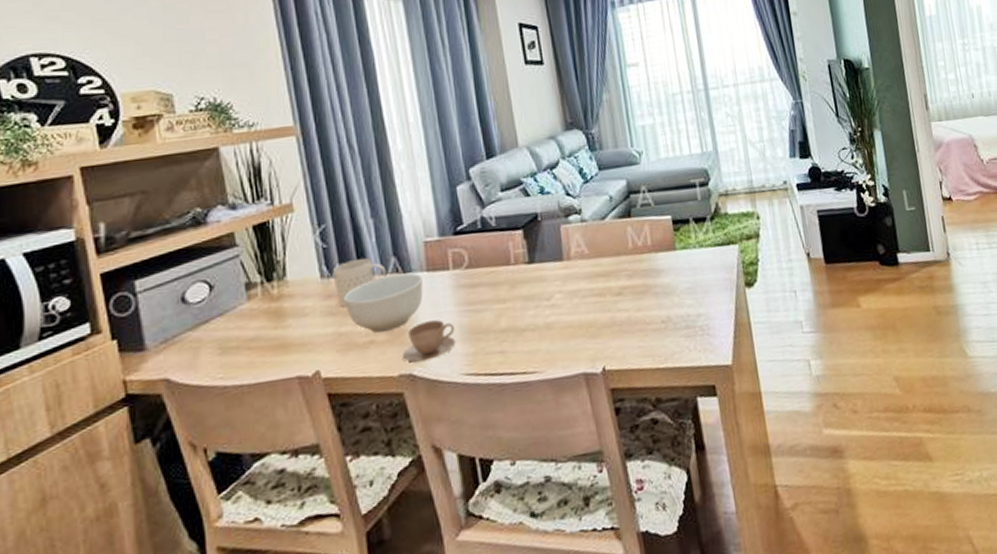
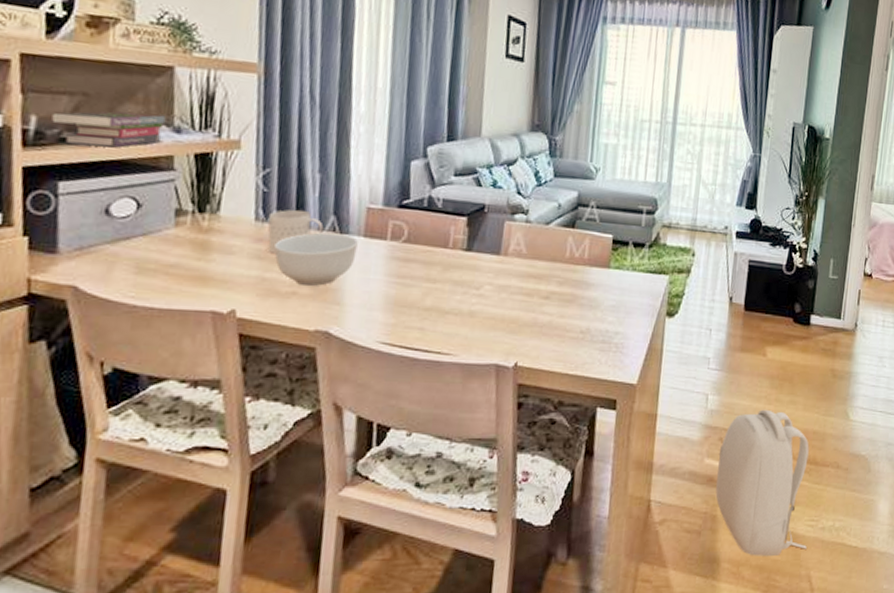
books: none [118,195,221,244] -> present [51,111,167,148]
teacup: present [403,320,456,363] -> none [323,284,380,322]
backpack: none [836,362,958,526] -> present [715,409,809,556]

